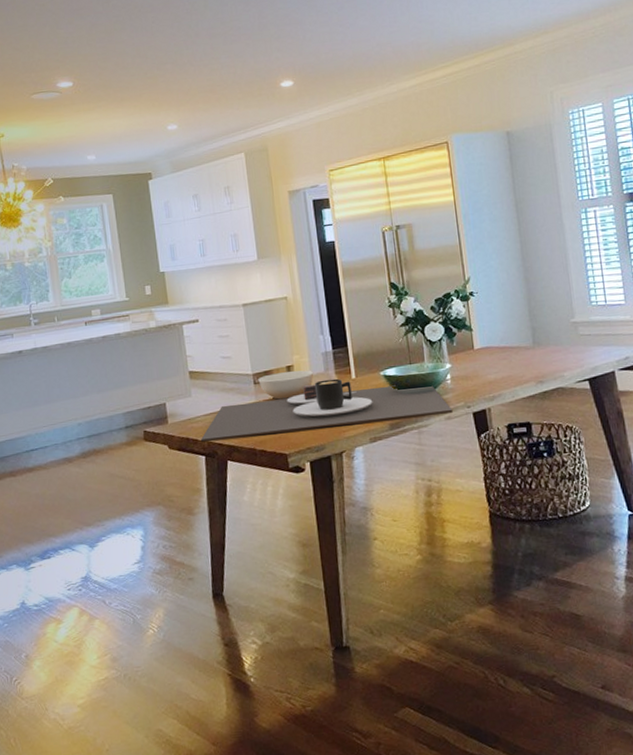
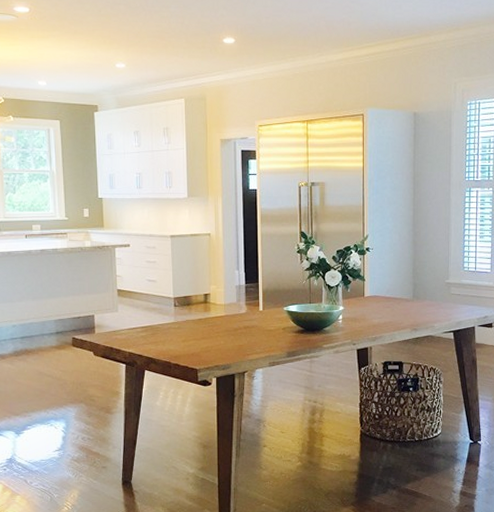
place setting: present [200,378,453,443] -> none [122,309,341,353]
bowl: present [258,370,314,400] -> none [178,299,227,322]

